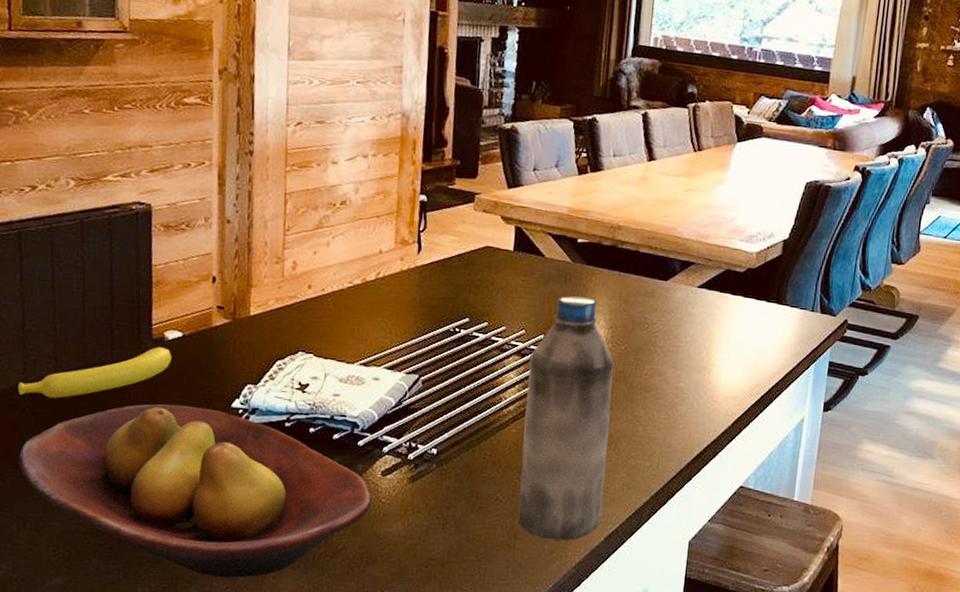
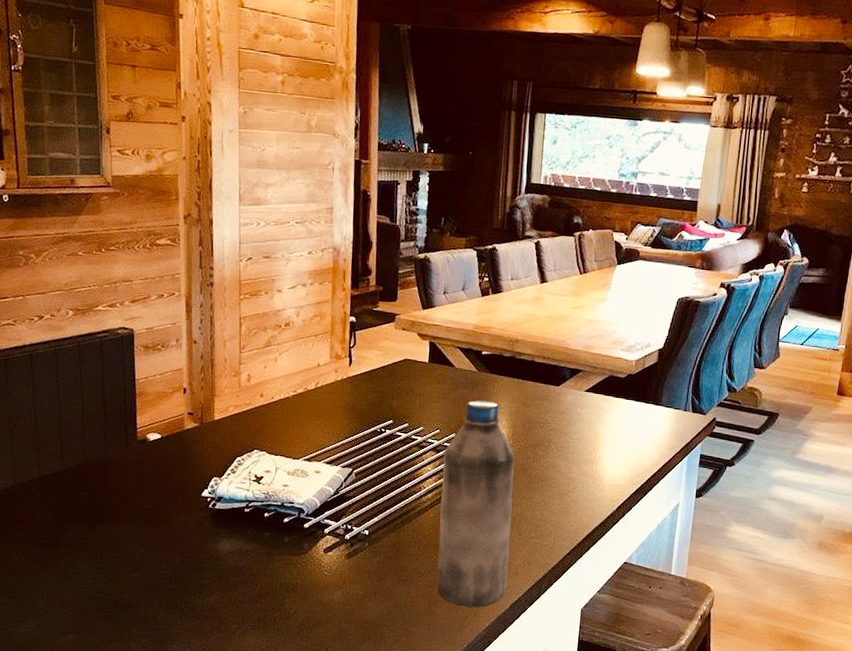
banana: present [18,347,172,399] -> none [34,447,153,490]
fruit bowl: present [18,404,372,578] -> none [36,494,317,637]

